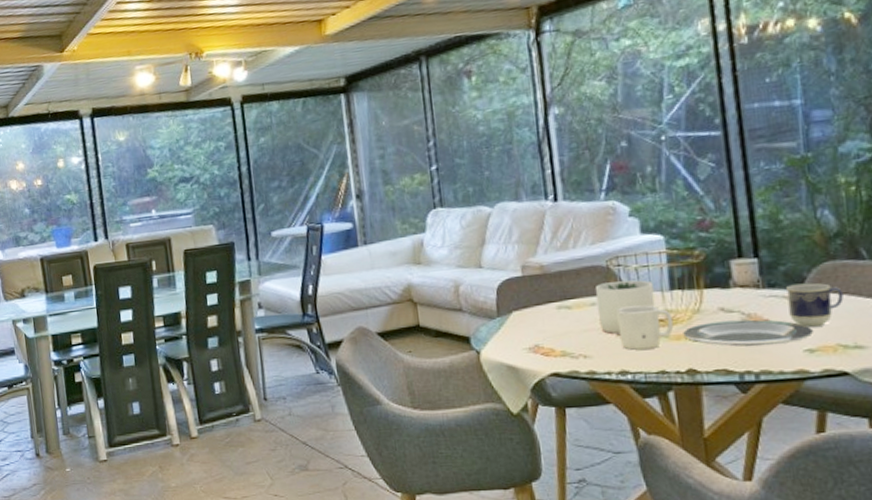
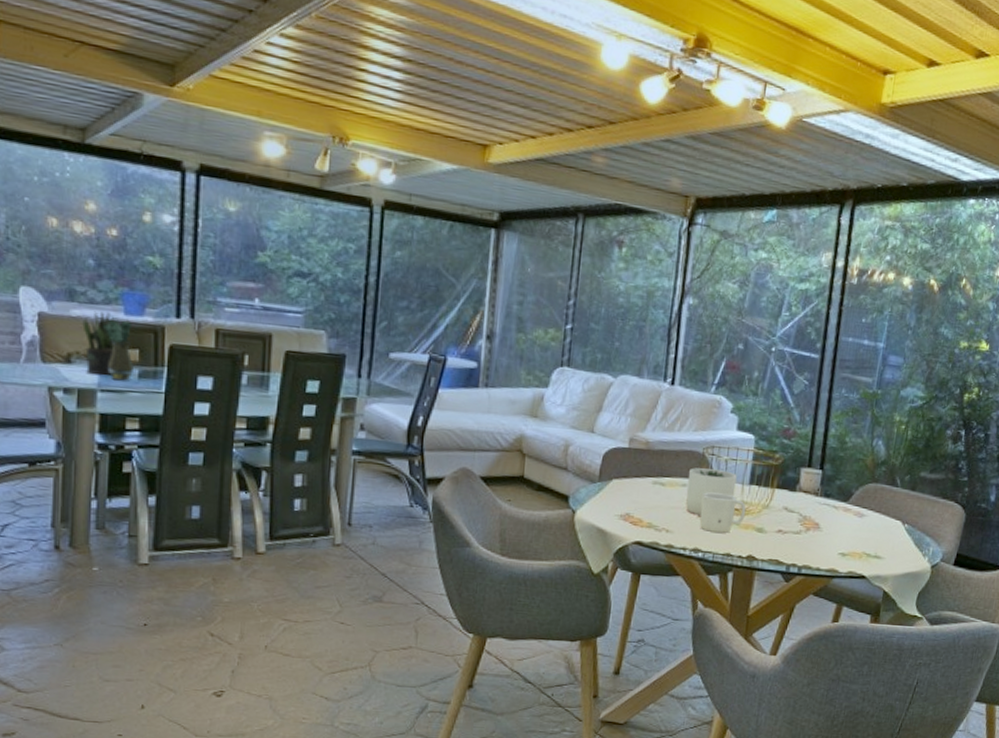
potted plant: none [28,249,54,304] -> present [82,311,115,375]
vase: none [43,251,71,305] -> present [104,316,133,381]
plate: present [683,319,814,347] -> none [751,518,850,545]
cup: present [786,282,843,327] -> none [834,497,877,536]

